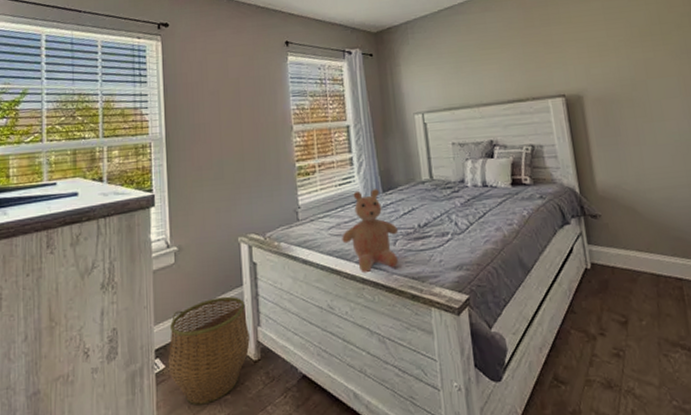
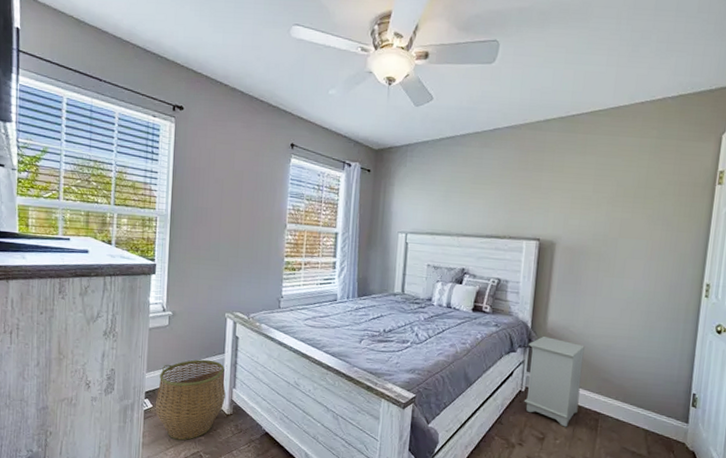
stuffed animal: present [342,189,398,274] -> none [315,291,365,362]
nightstand: none [581,199,657,303] -> present [523,335,585,427]

